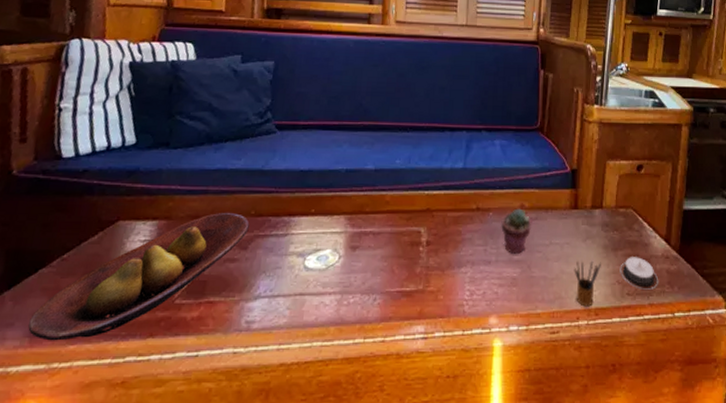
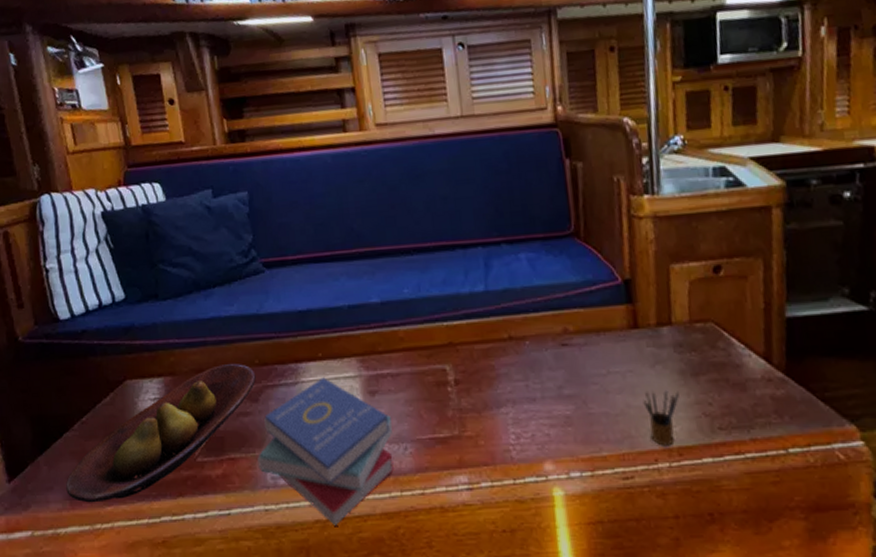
book: none [235,231,366,369] -> present [258,377,394,526]
potted succulent: present [501,208,532,254] -> none [541,333,582,388]
architectural model: present [620,257,659,290] -> none [705,382,762,422]

